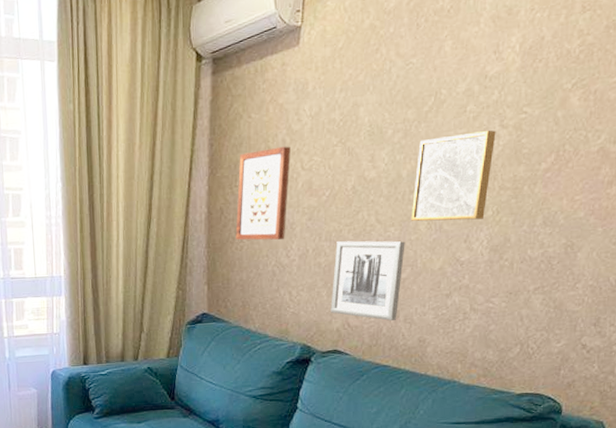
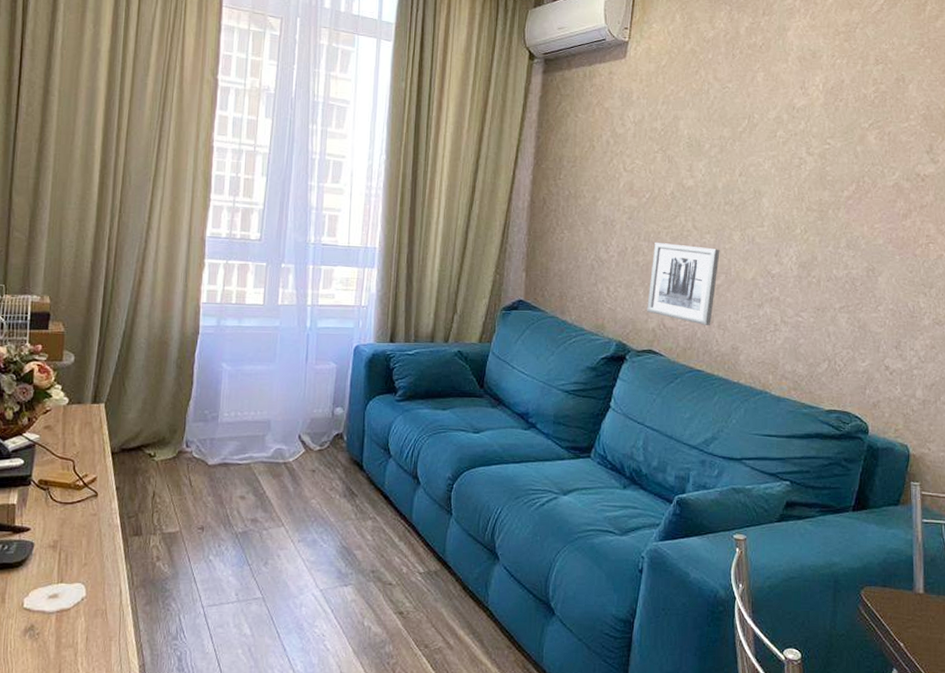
wall art: present [235,146,291,240] -> none [557,147,614,236]
wall art: present [411,130,496,222] -> none [725,155,803,236]

